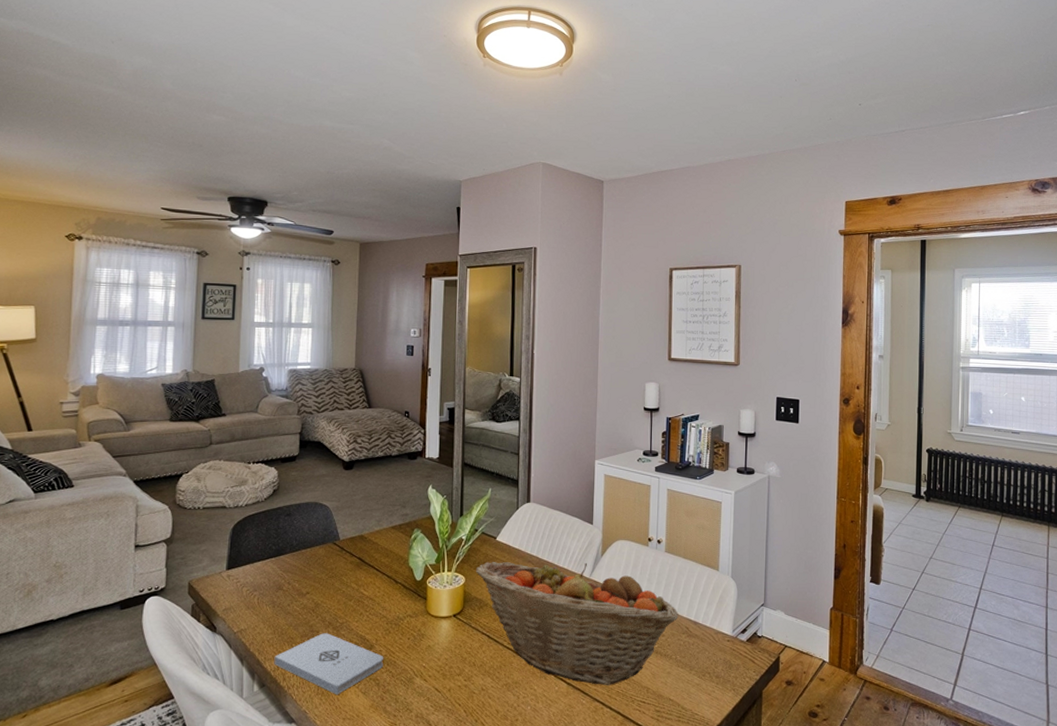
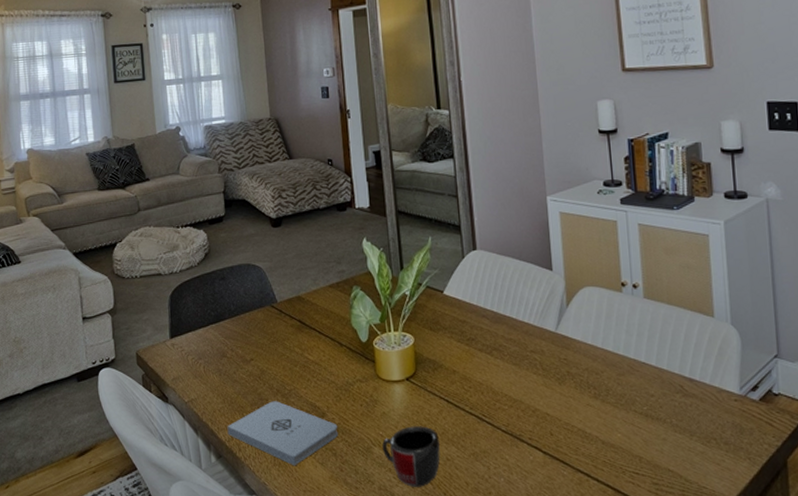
mug: none [424,659,477,715] -> present [382,426,440,487]
fruit basket: present [476,562,679,685] -> none [425,314,669,454]

